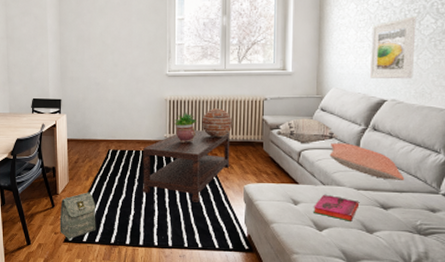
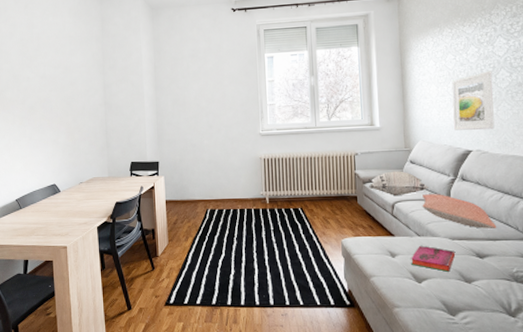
bag: present [59,192,96,240] -> none [160,253,197,303]
coffee table: present [142,129,230,202] -> none [240,186,326,259]
potted plant: present [173,112,198,142] -> none [269,169,293,199]
decorative sphere: present [202,108,233,138] -> none [296,165,327,194]

